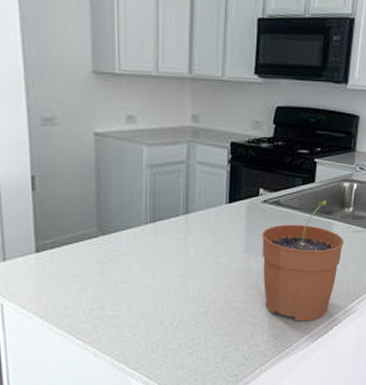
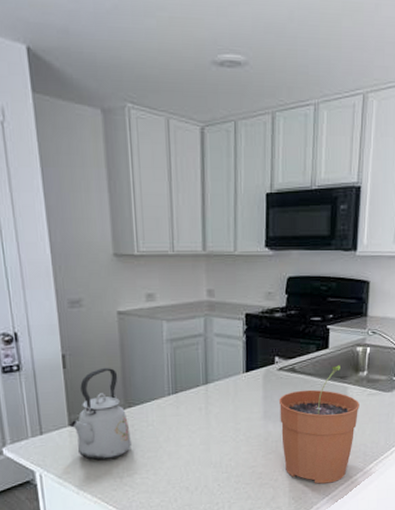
kettle: none [36,191,103,291] -> present [69,367,131,461]

